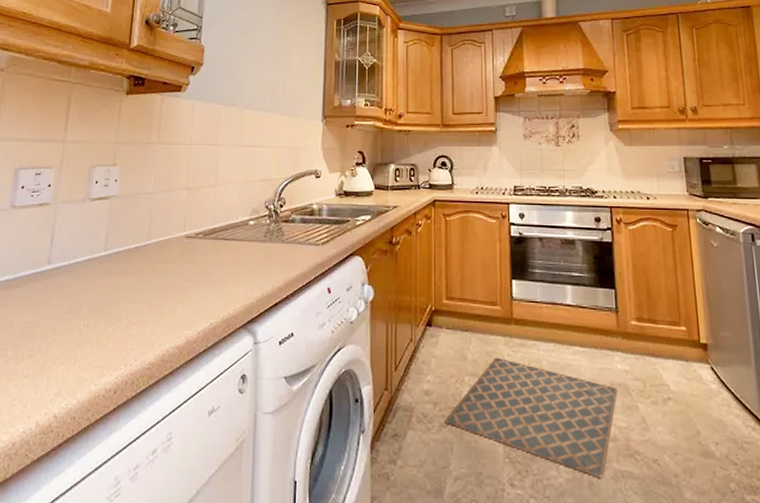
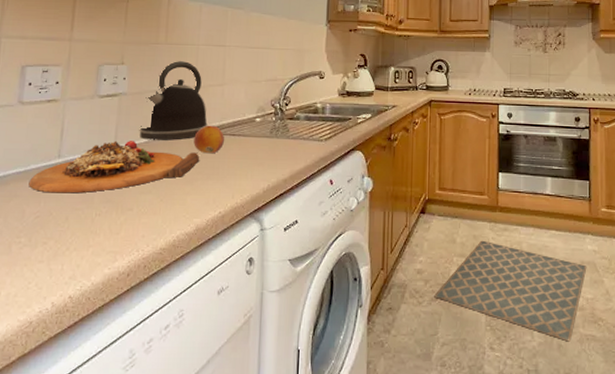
cutting board: none [17,246,191,303] -> present [28,140,200,193]
kettle: none [129,161,201,245] -> present [139,61,209,140]
fruit: none [185,229,218,260] -> present [194,125,225,154]

